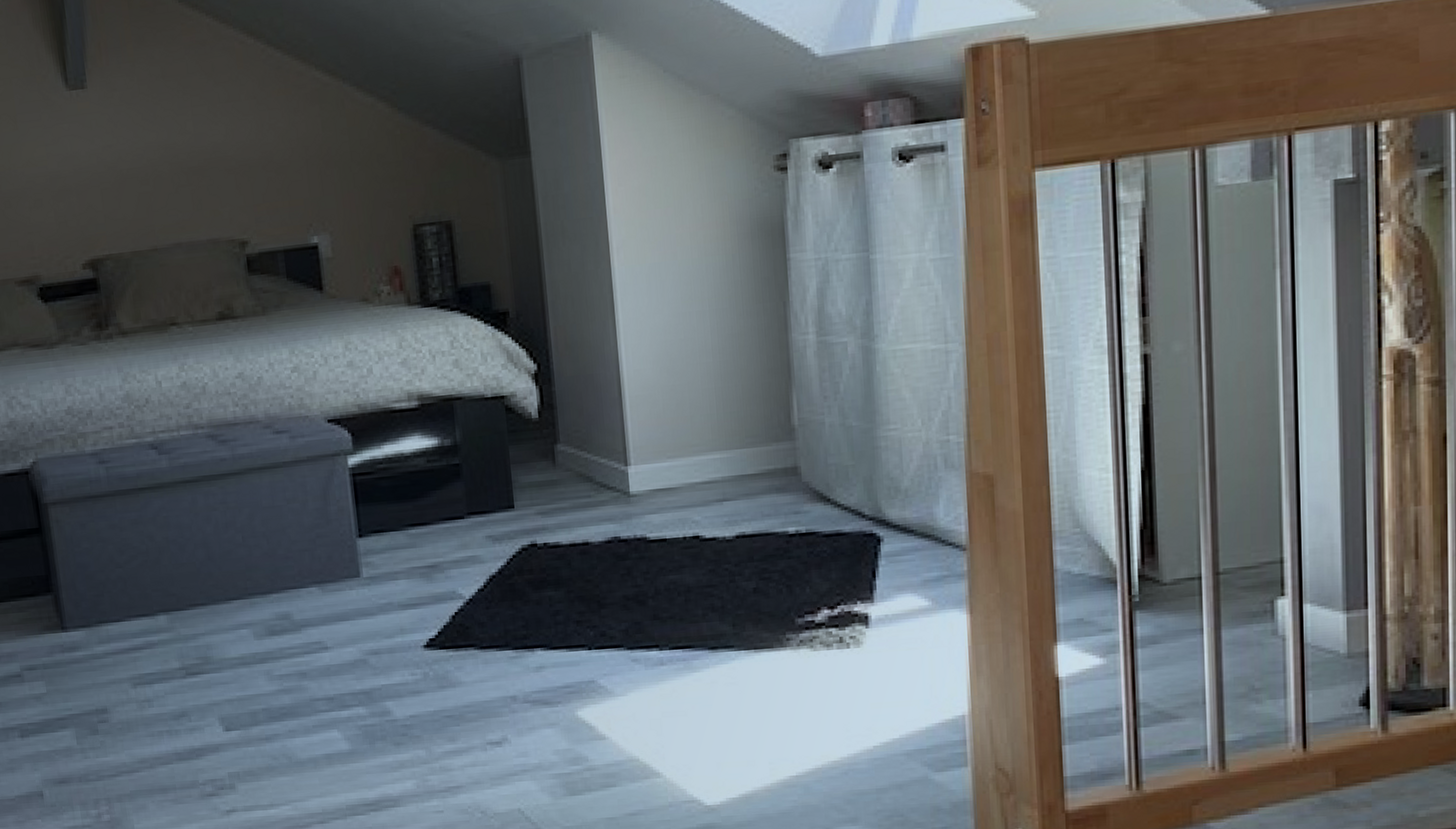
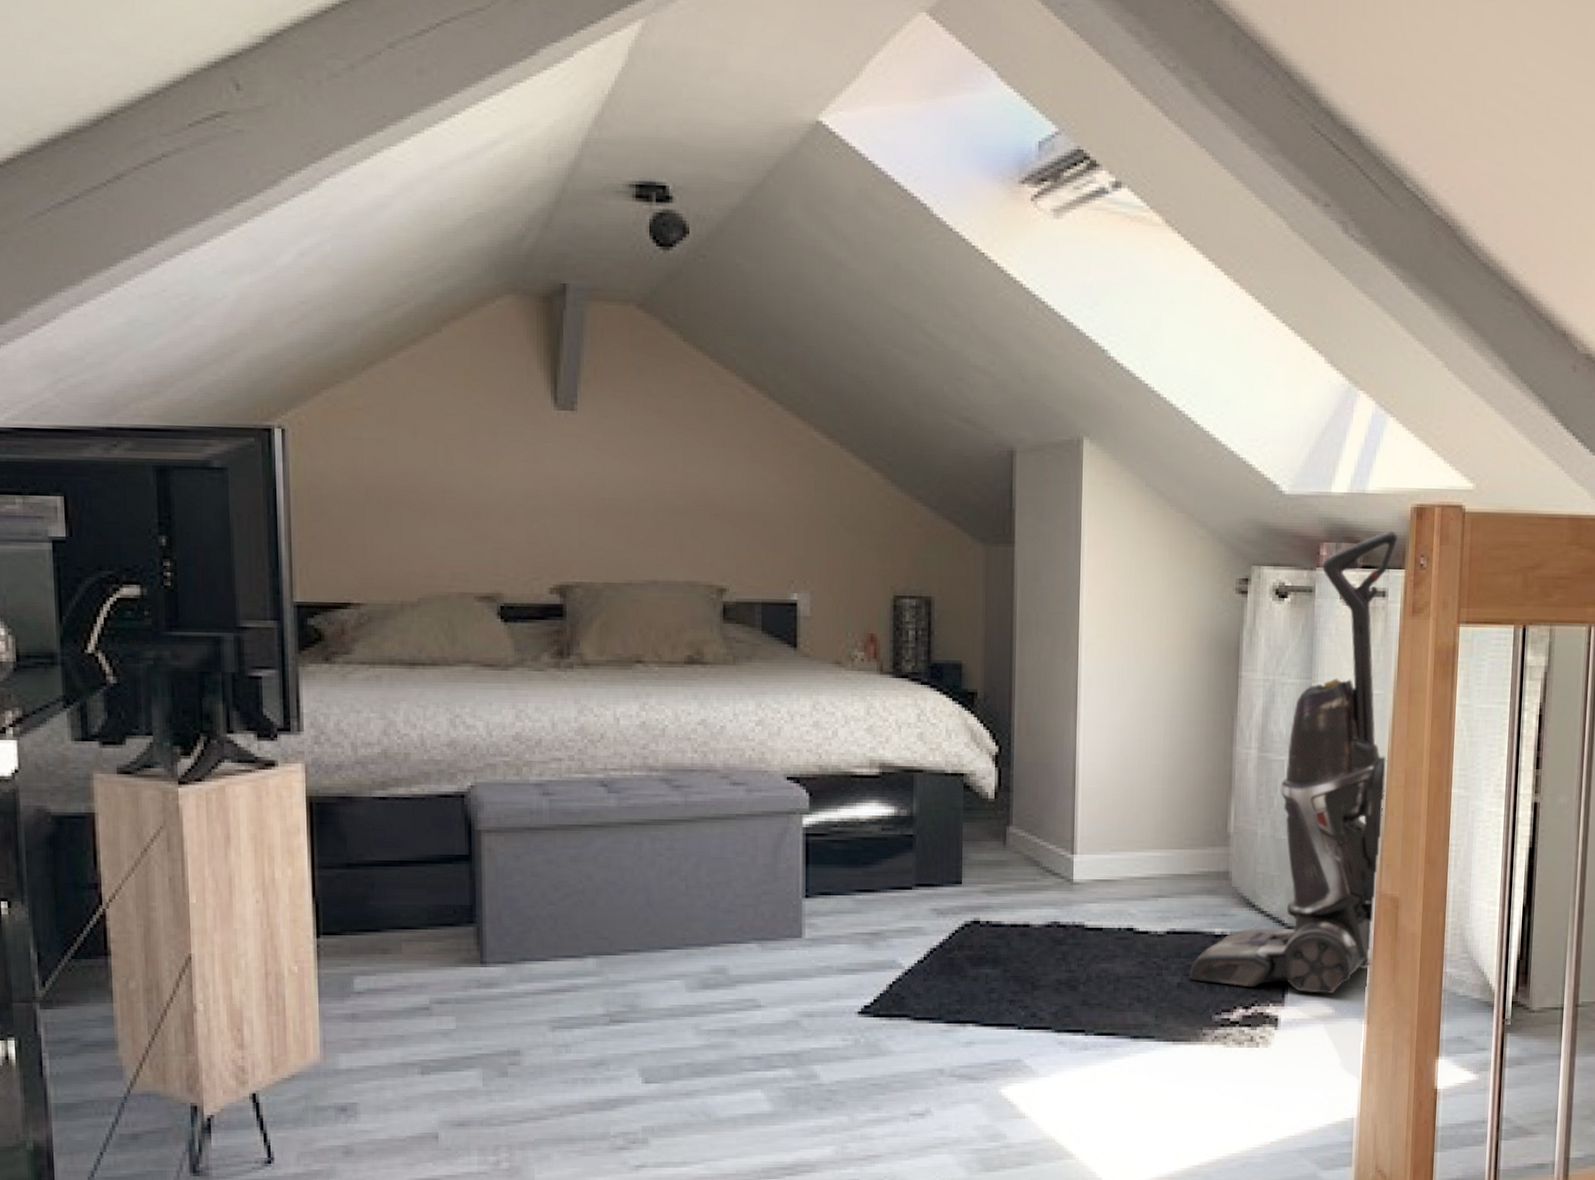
vacuum cleaner: none [765,77,966,586] -> present [1189,530,1398,994]

